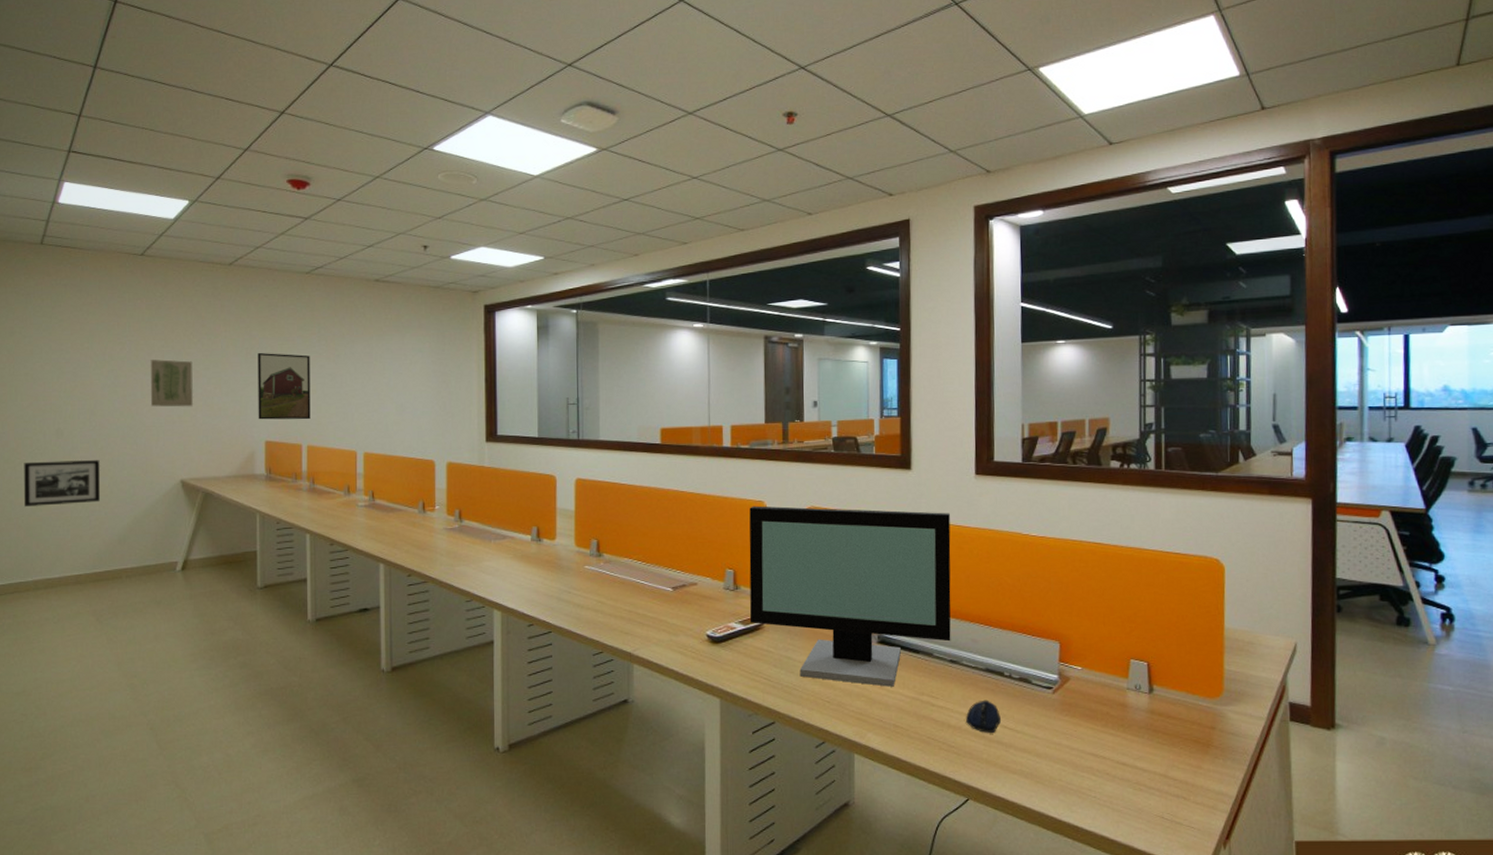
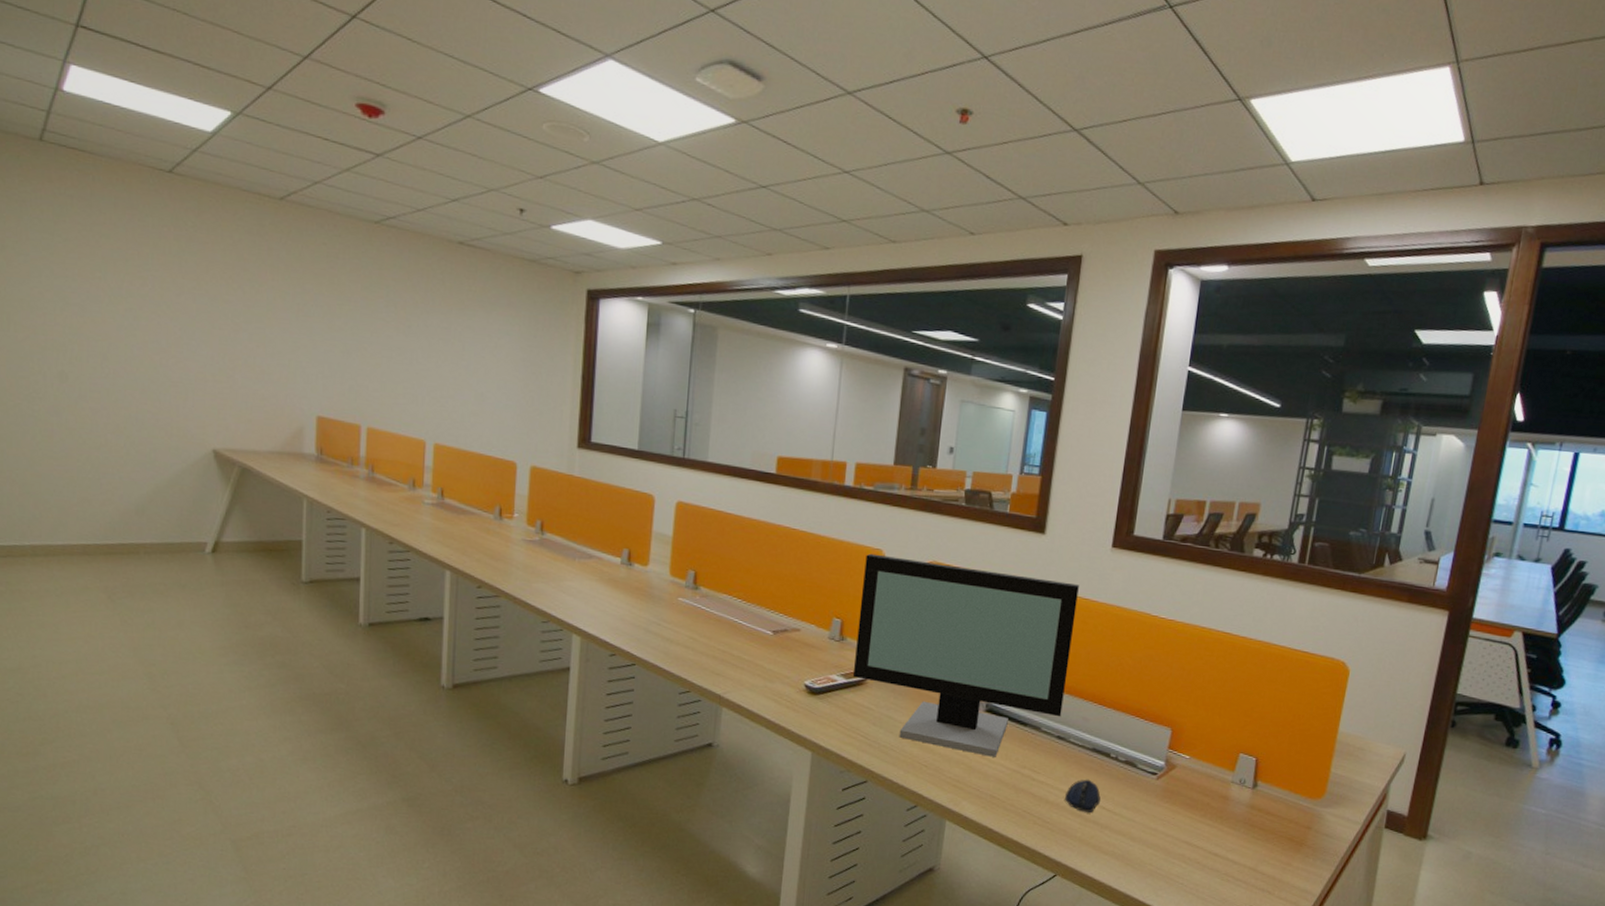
picture frame: present [23,460,100,506] -> none [18,406,114,464]
wall art: present [150,359,193,407] -> none [177,302,231,365]
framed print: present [258,352,311,420] -> none [309,310,375,398]

